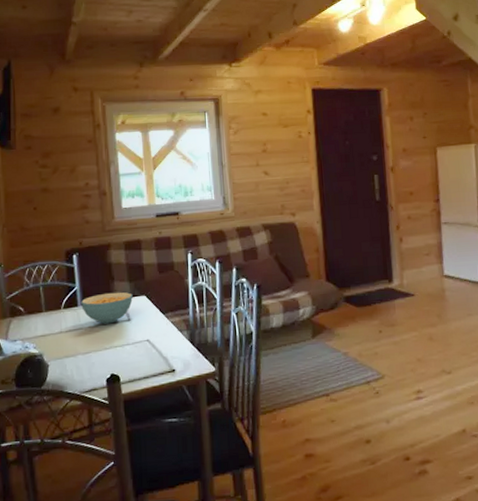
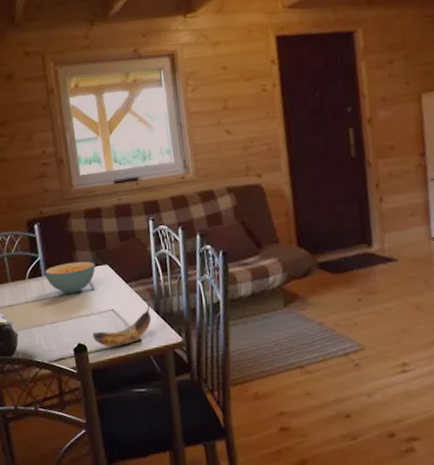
banana: none [126,331,188,377] -> present [92,300,153,347]

